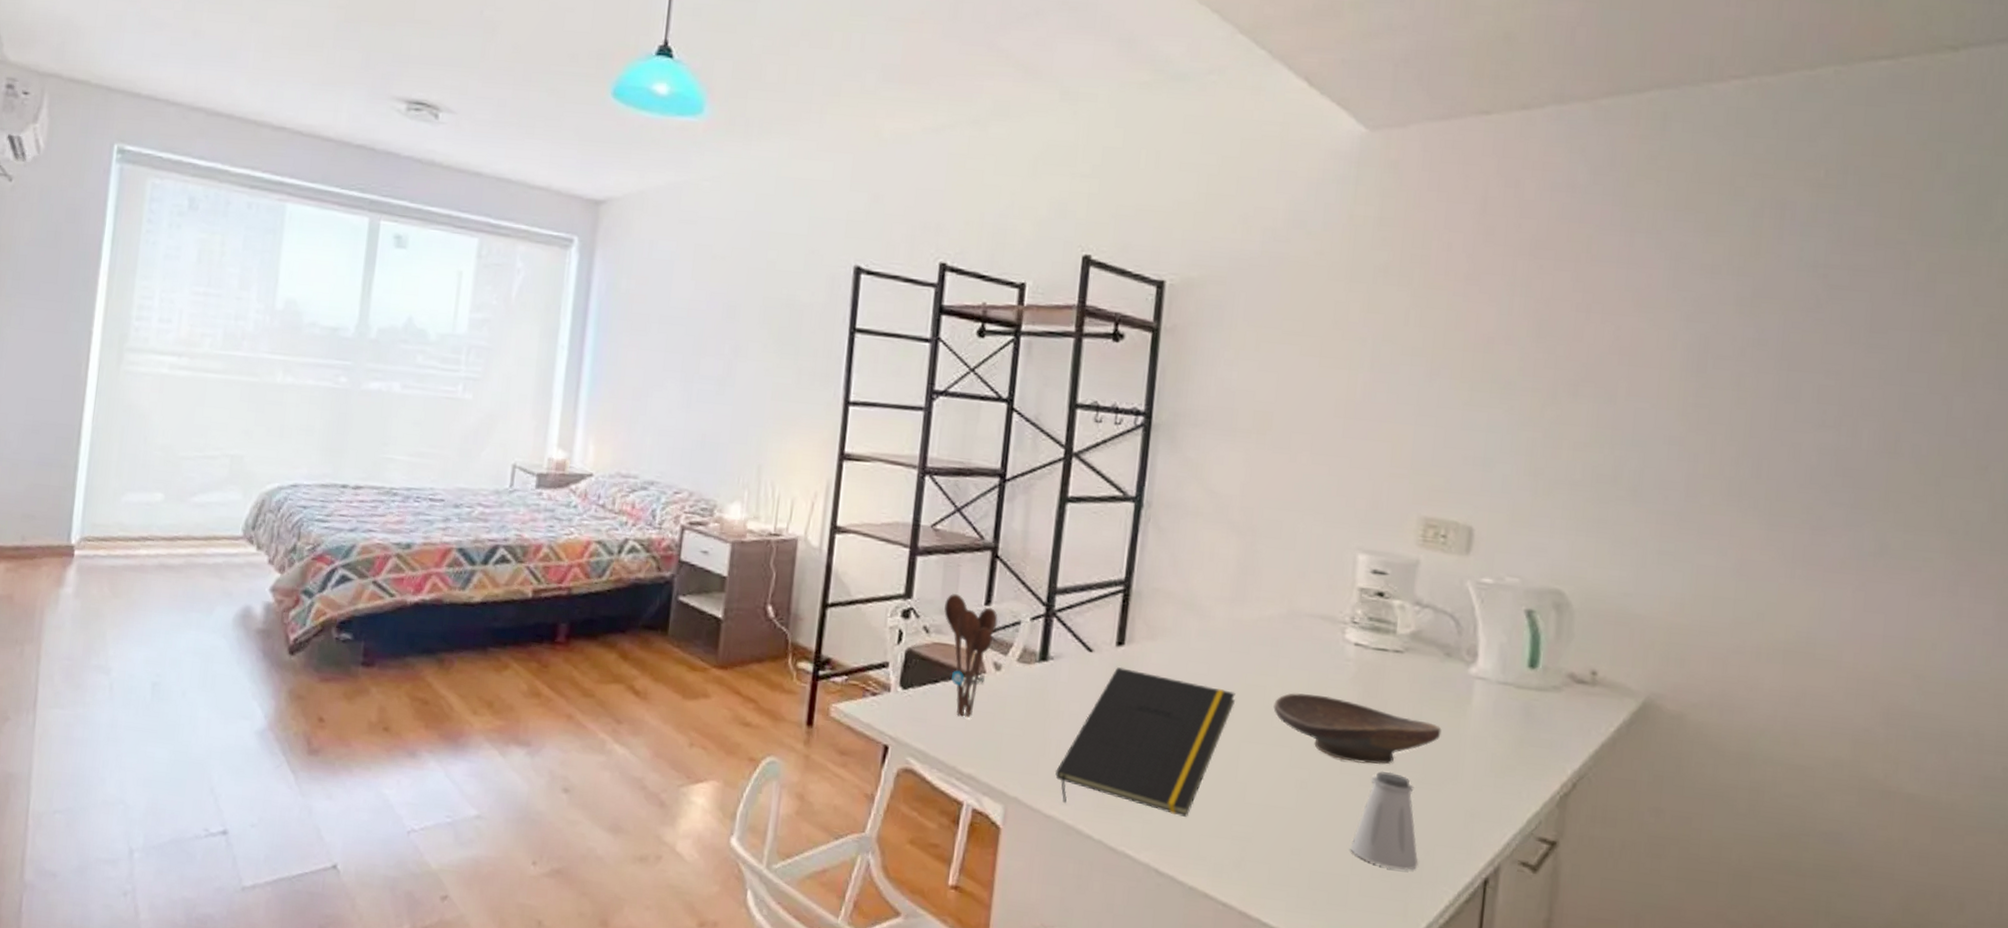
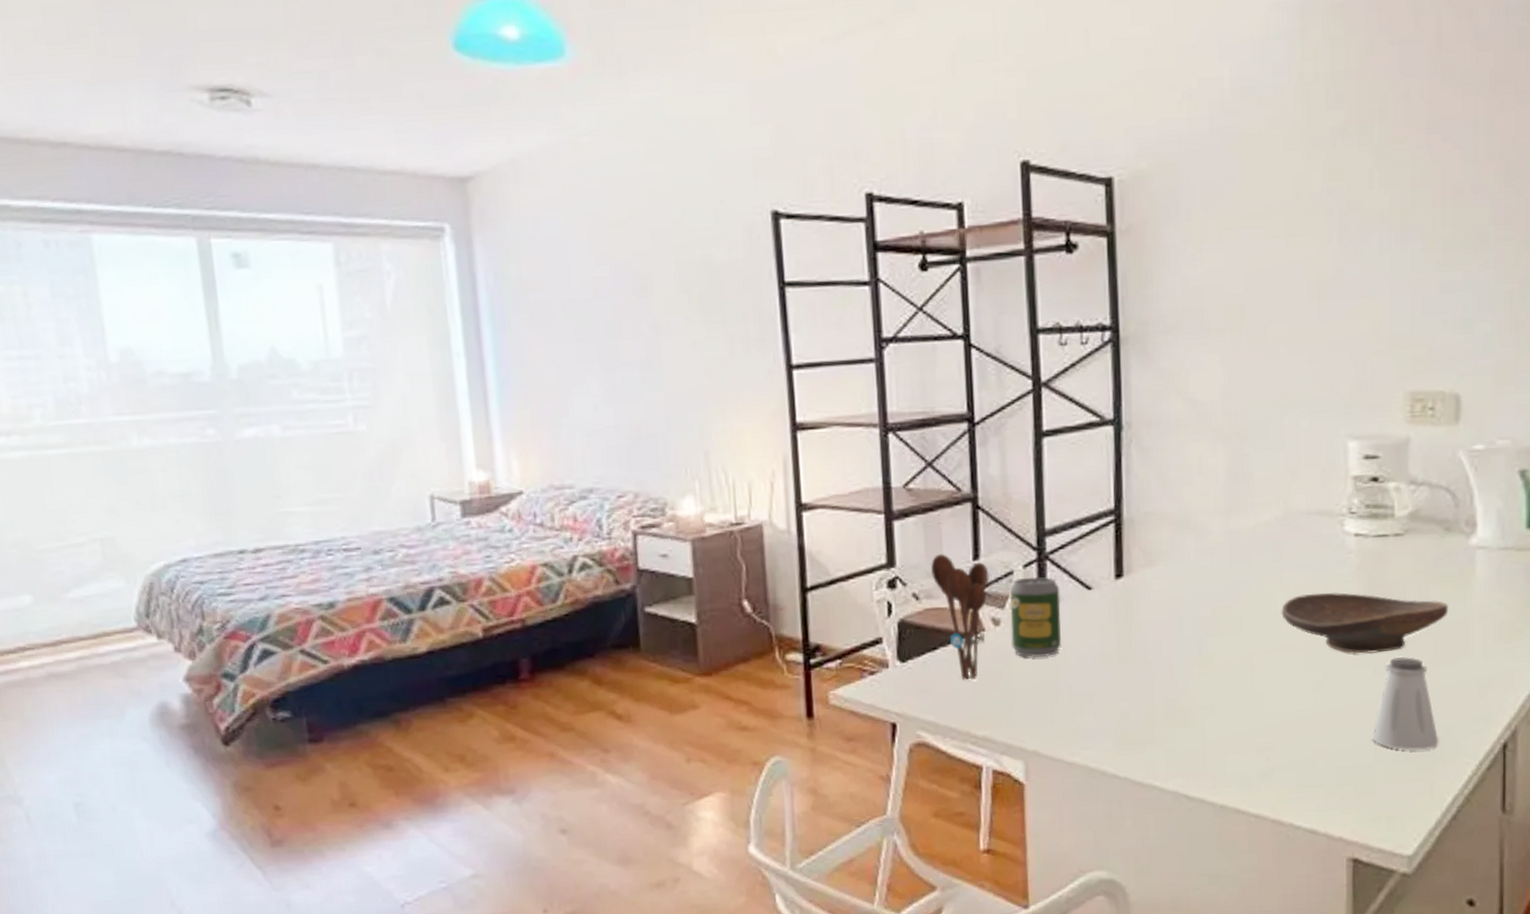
soda can: none [1009,629,1063,709] -> present [1010,576,1061,658]
notepad: present [1055,666,1236,818] -> none [1072,599,1242,748]

